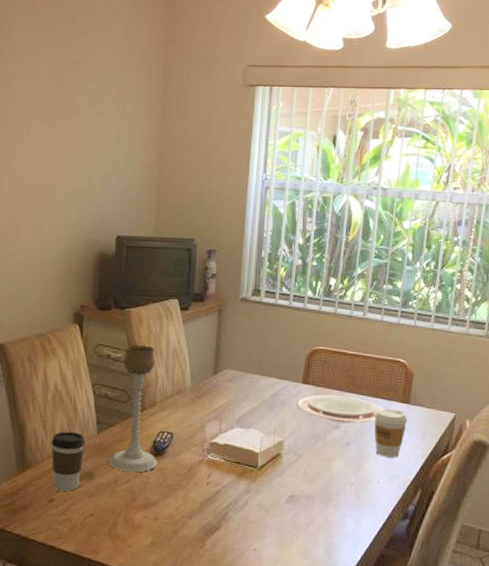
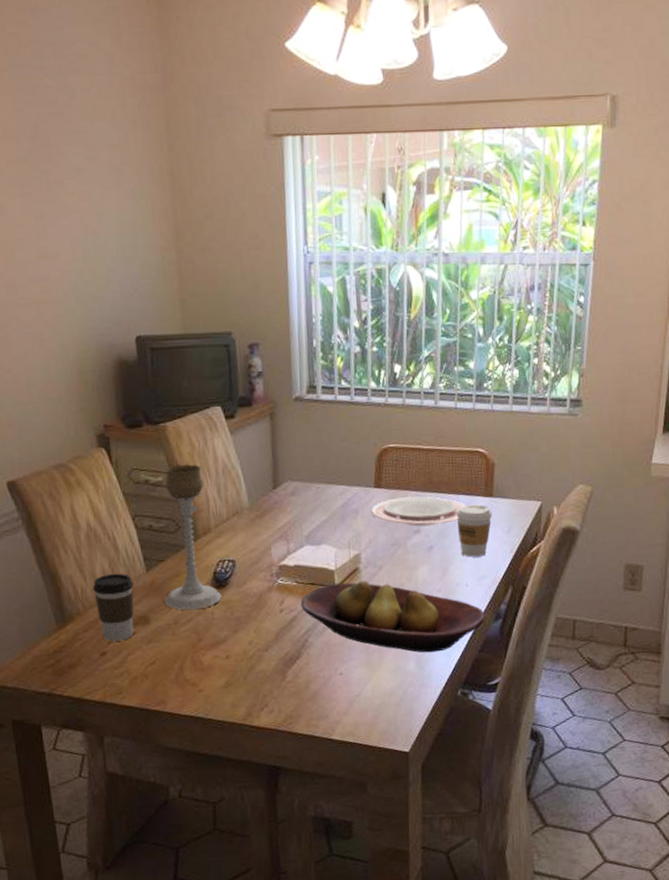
fruit bowl: none [225,465,394,542] -> present [300,580,486,653]

